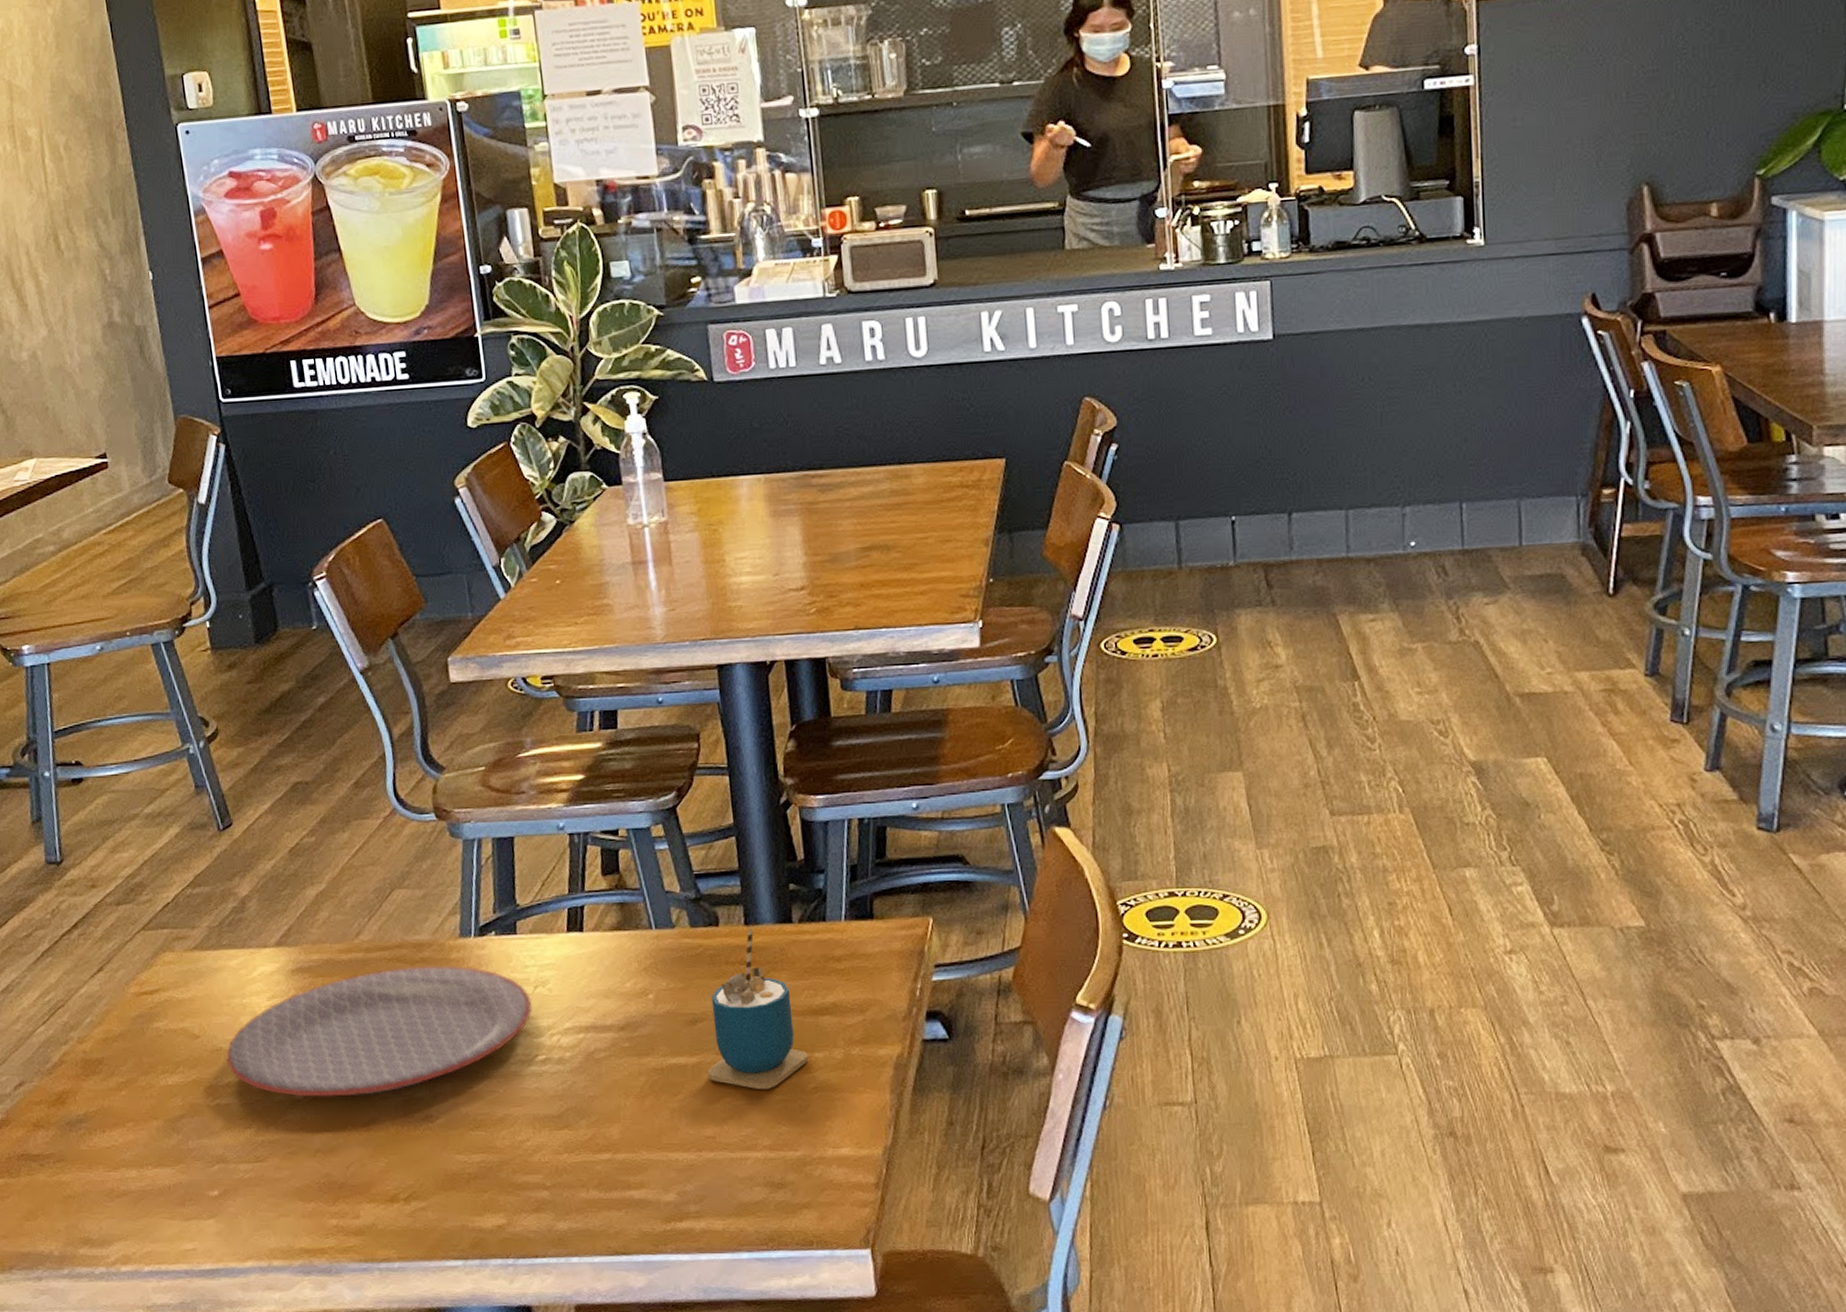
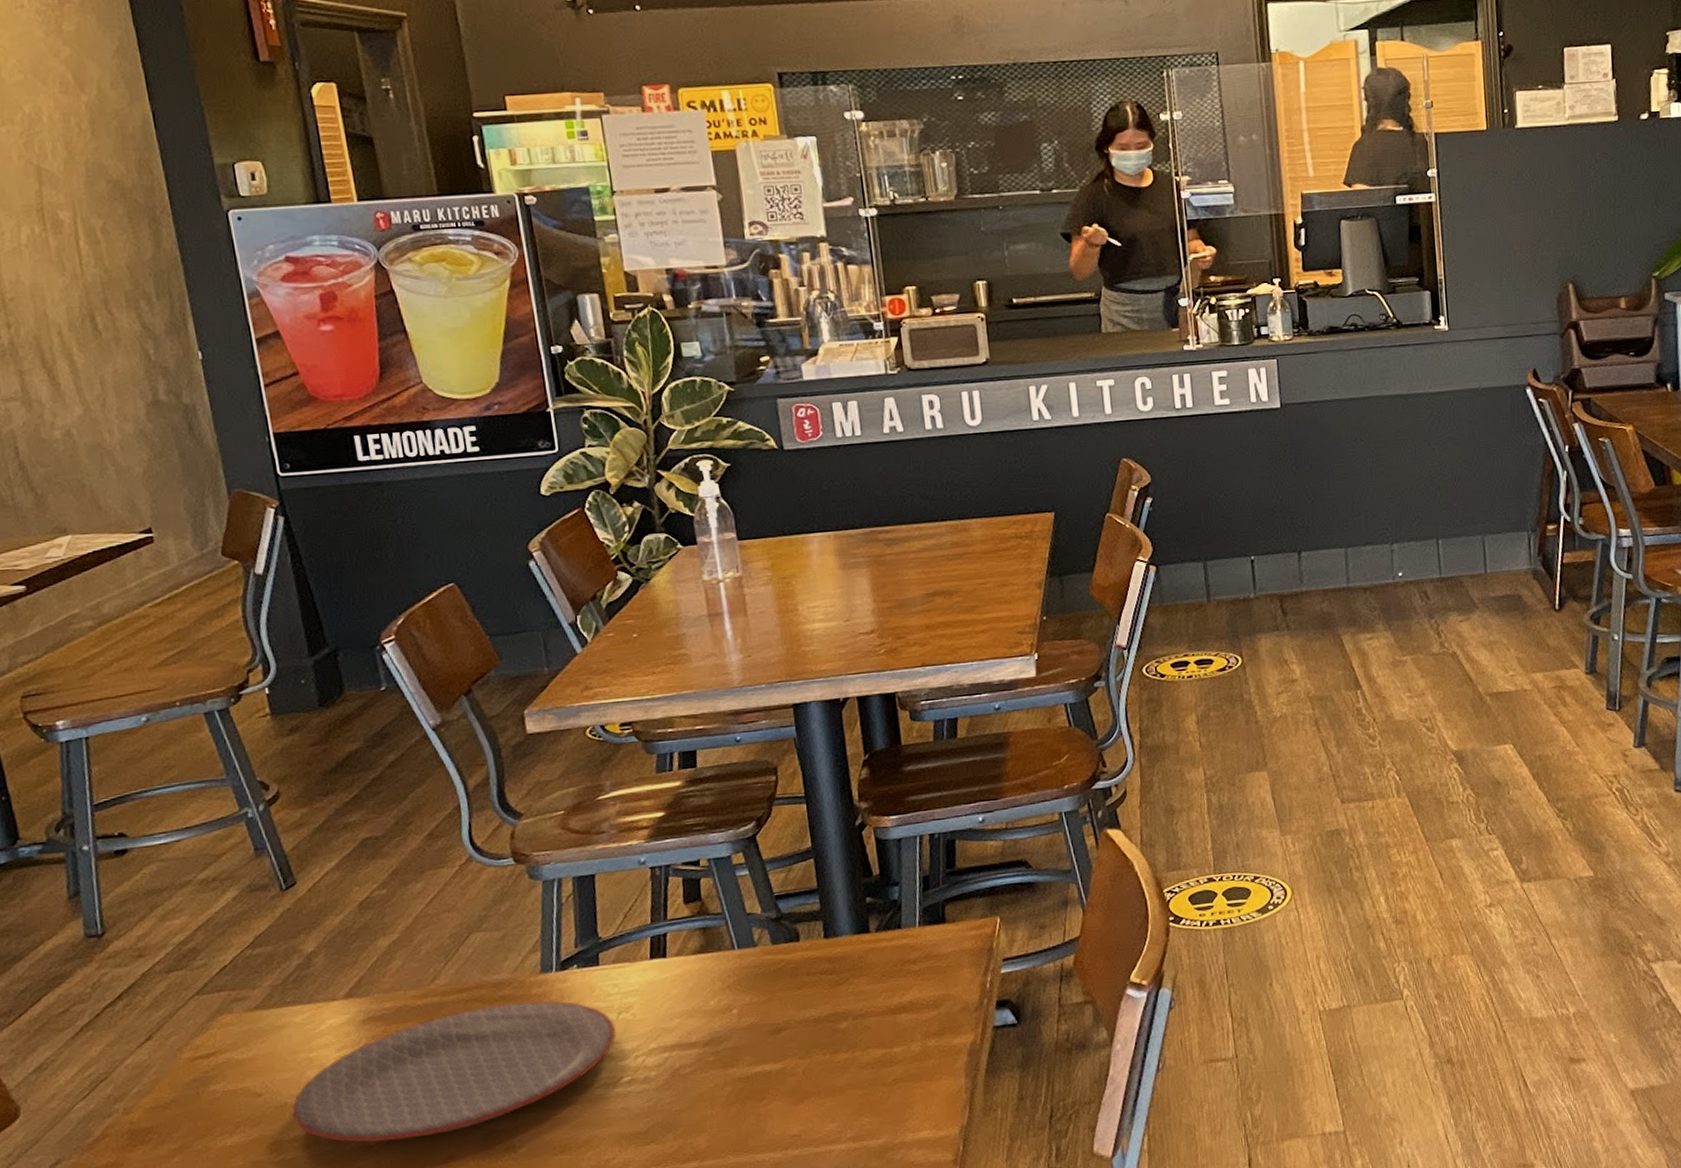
cup: present [707,929,808,1089] -> none [791,941,887,1087]

